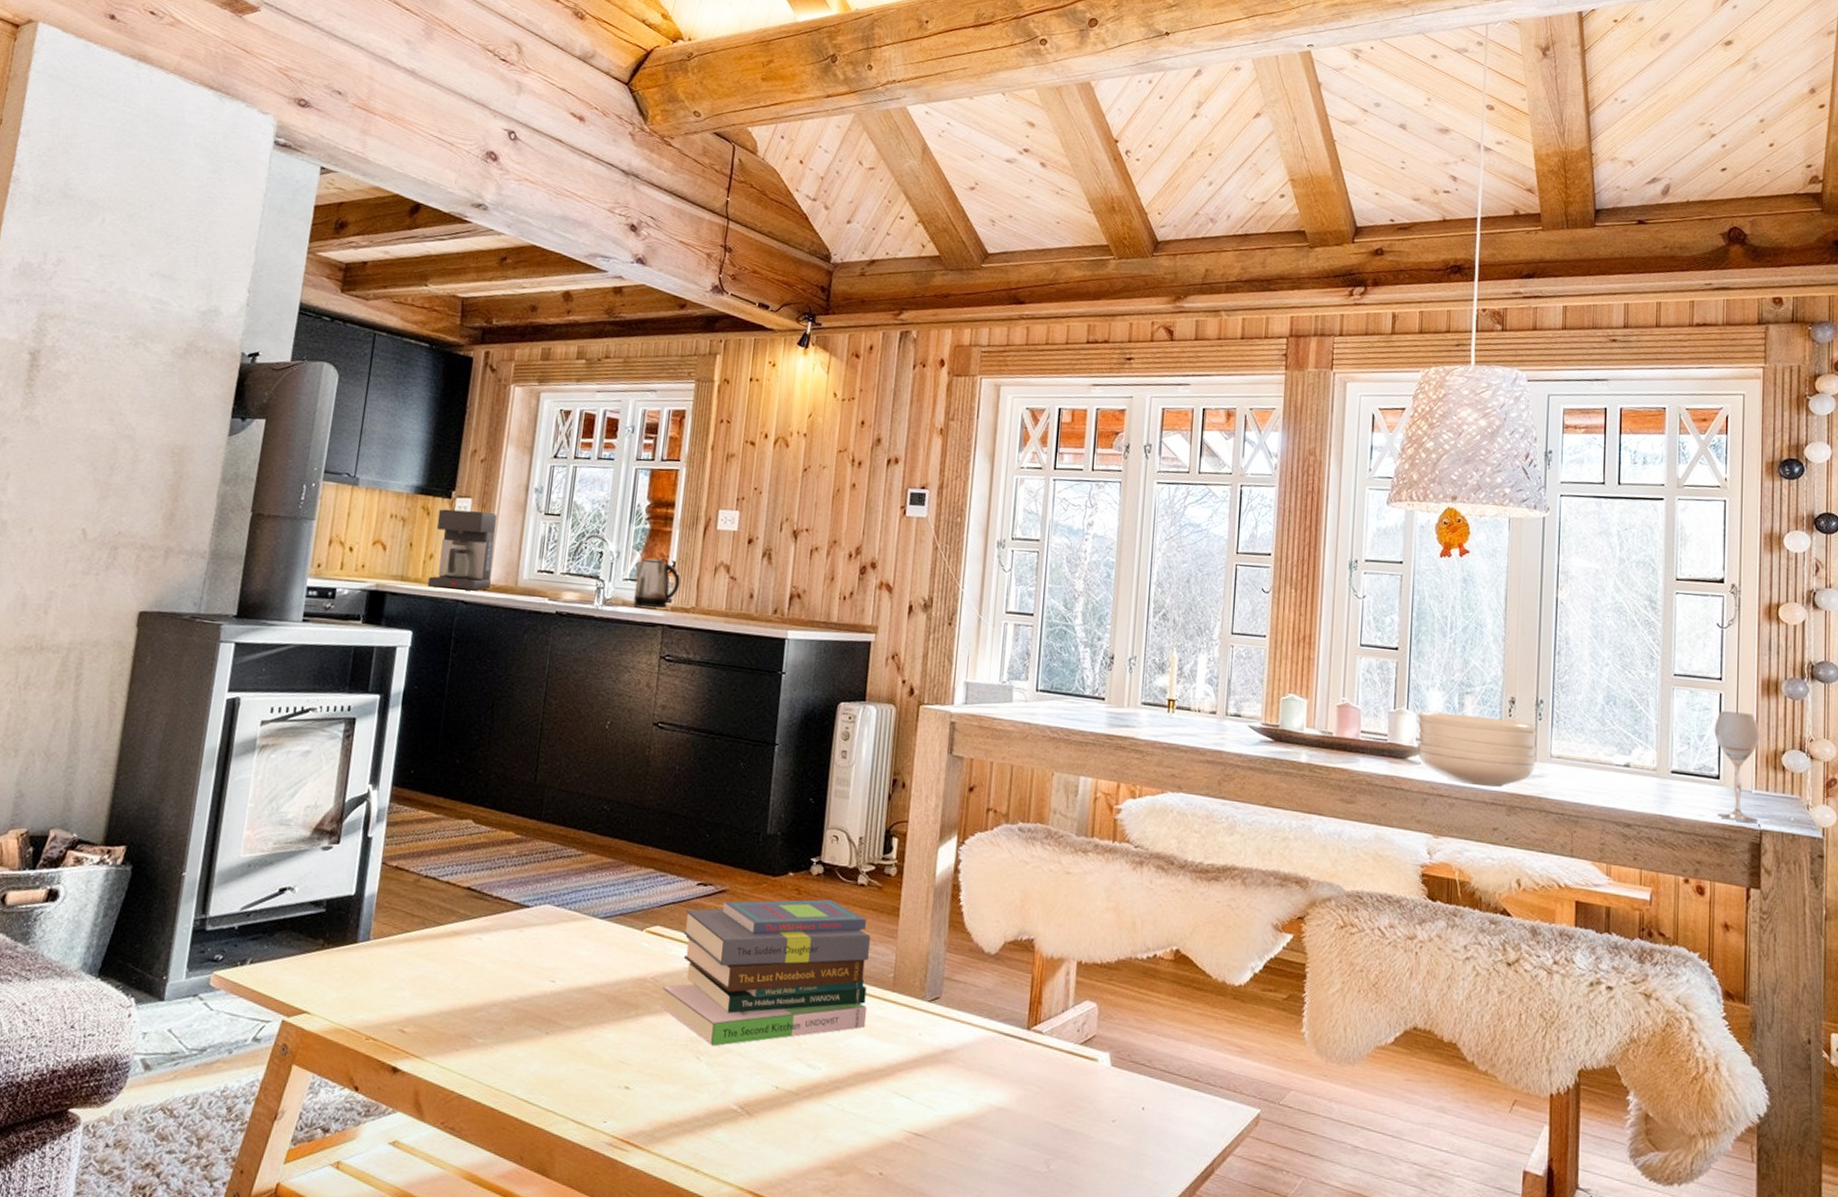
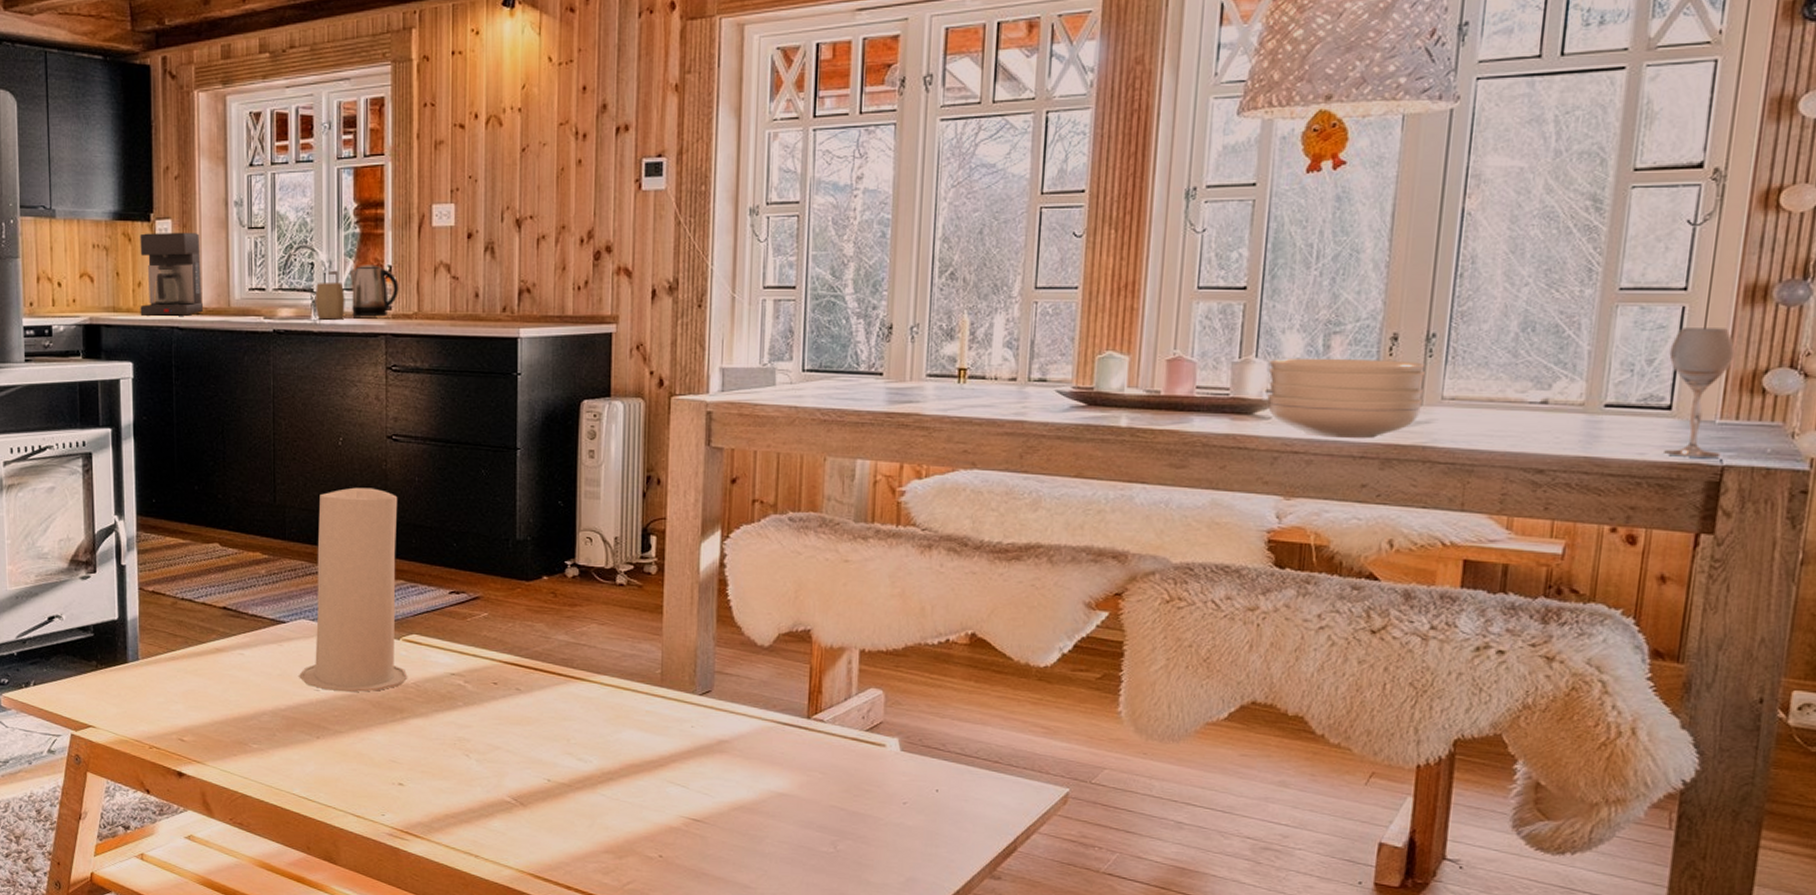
candle: none [536,771,657,985] -> present [299,487,408,693]
soap dispenser: none [598,561,629,608] -> present [315,270,345,320]
books: present [661,899,870,1047] -> none [426,601,636,745]

